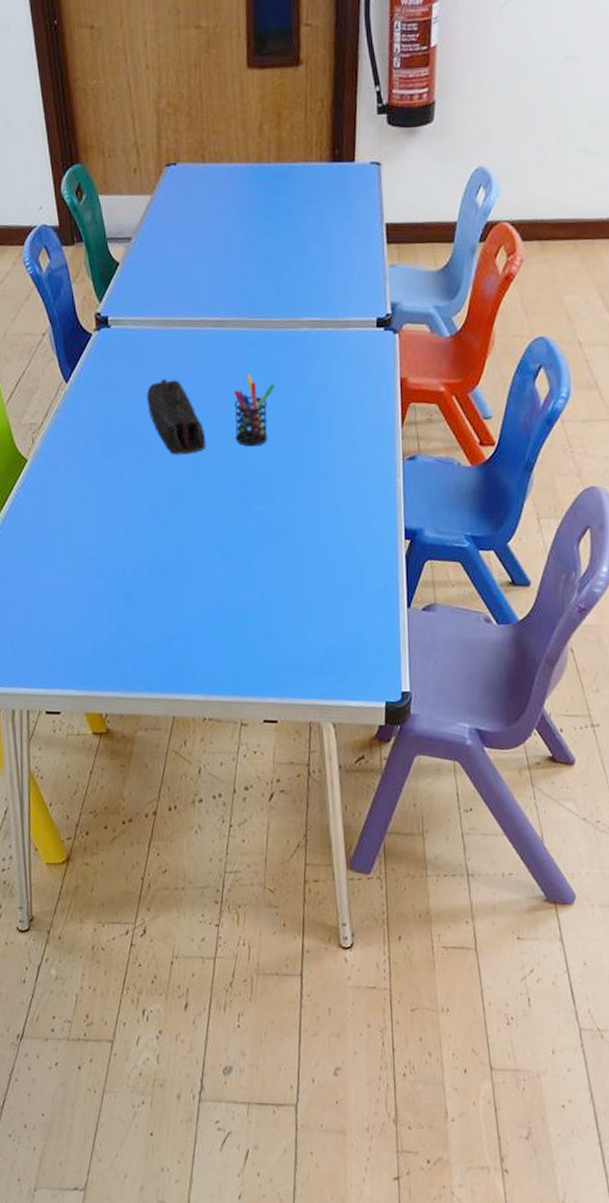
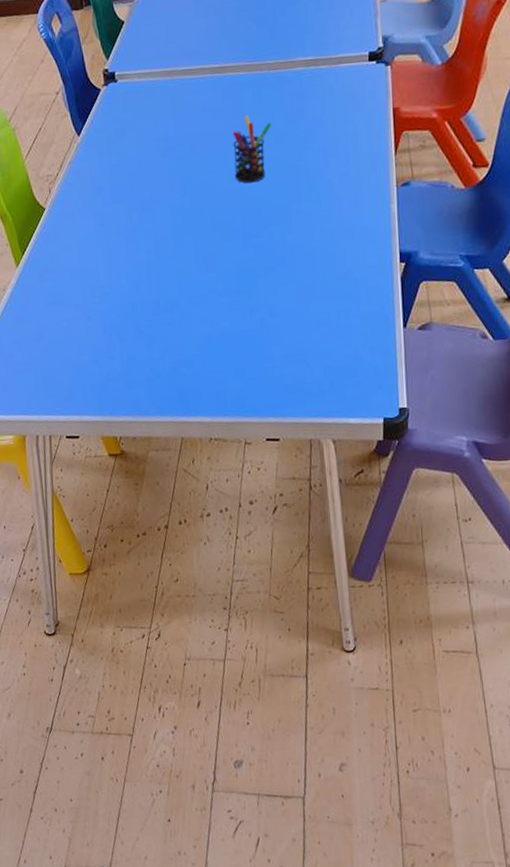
pencil case: present [147,379,206,455] -> none [151,125,208,196]

